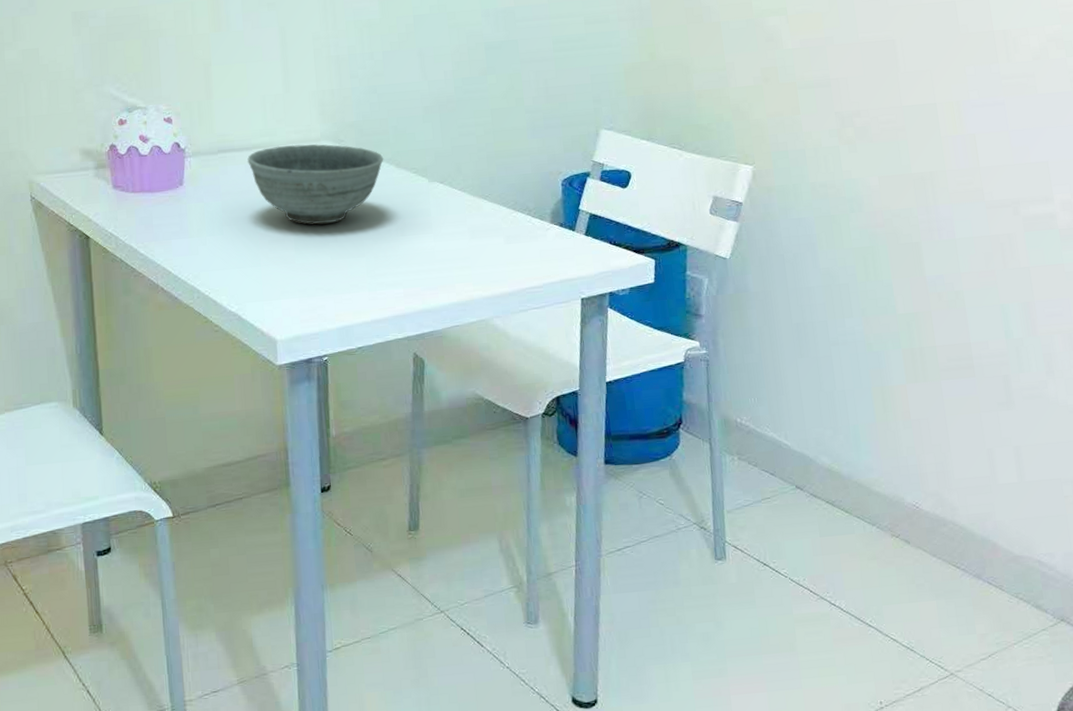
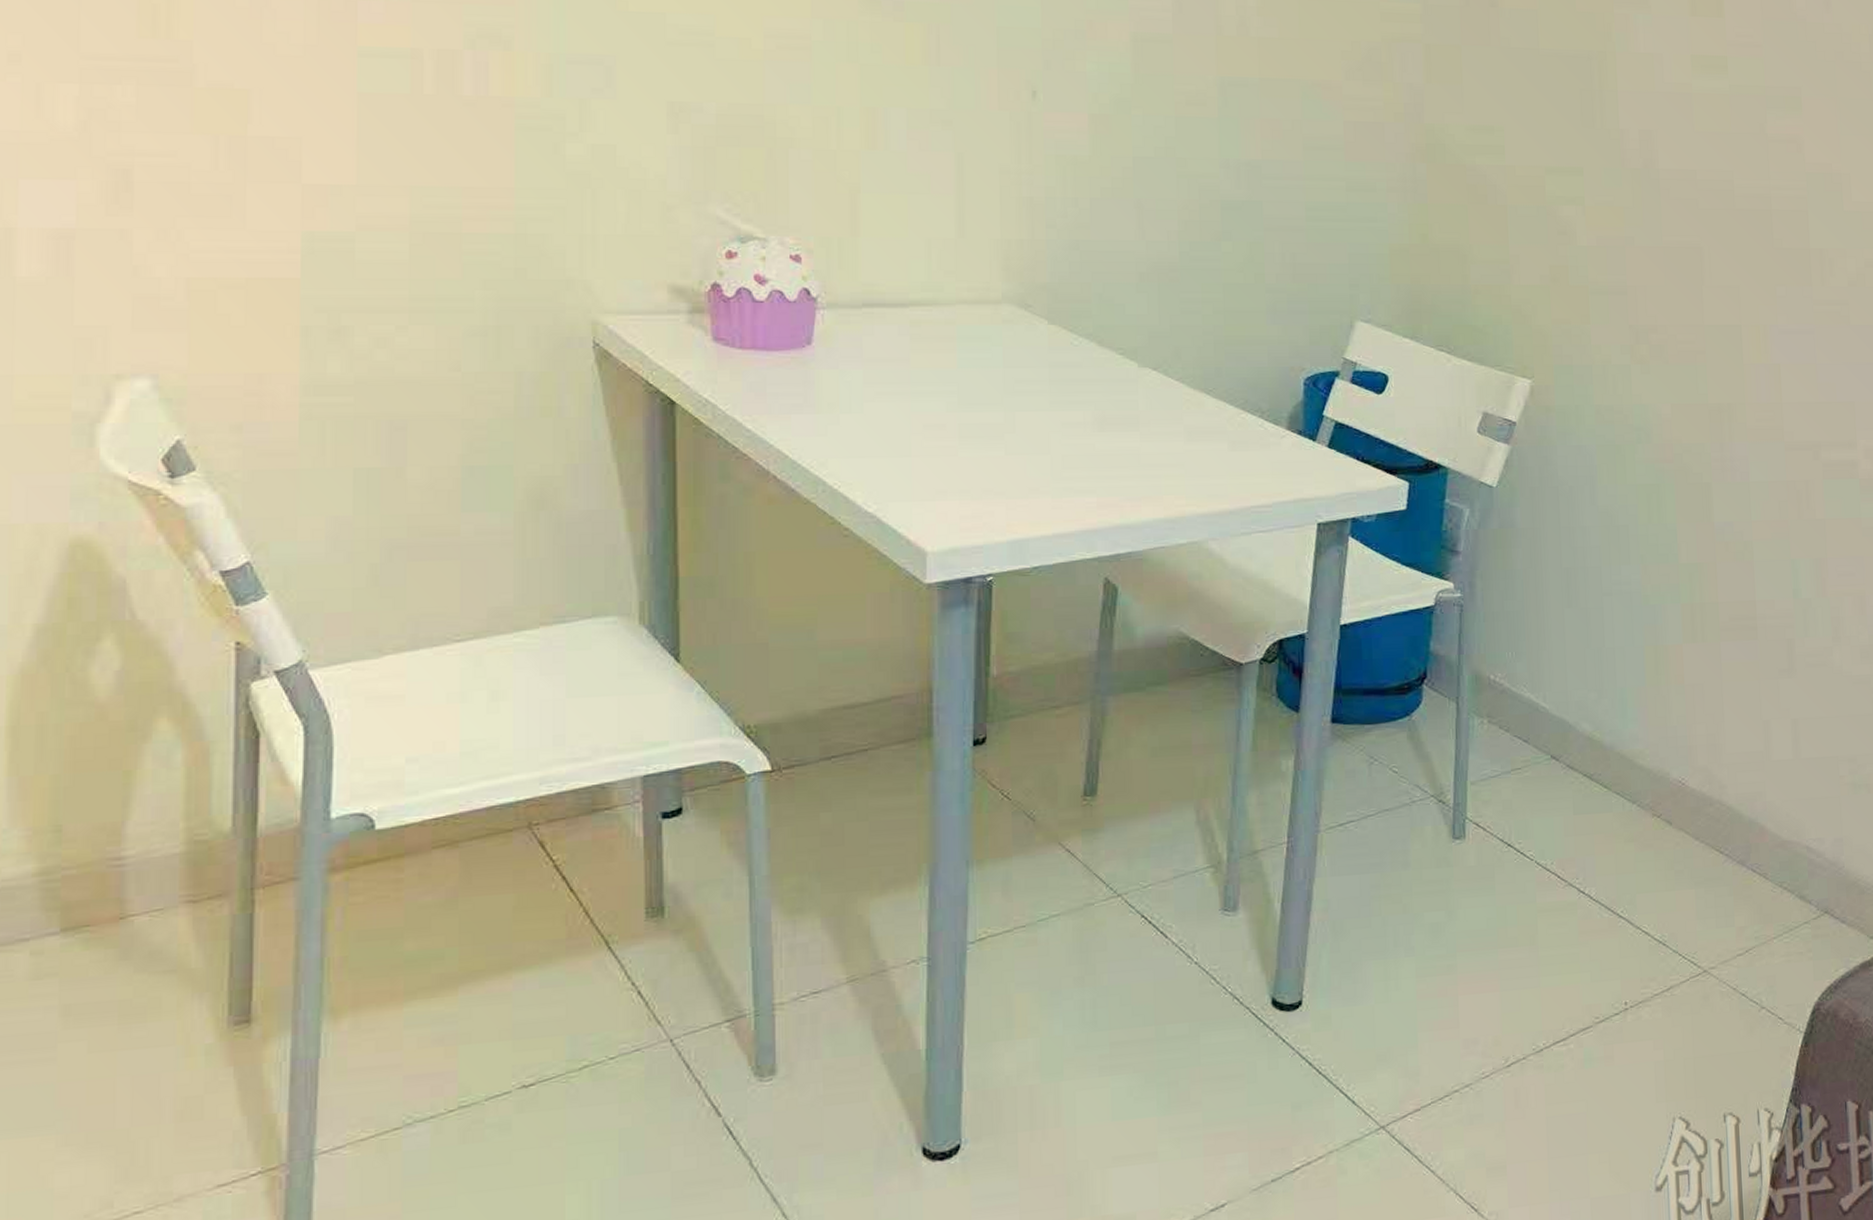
bowl: present [247,144,384,224] -> none [902,305,1083,409]

